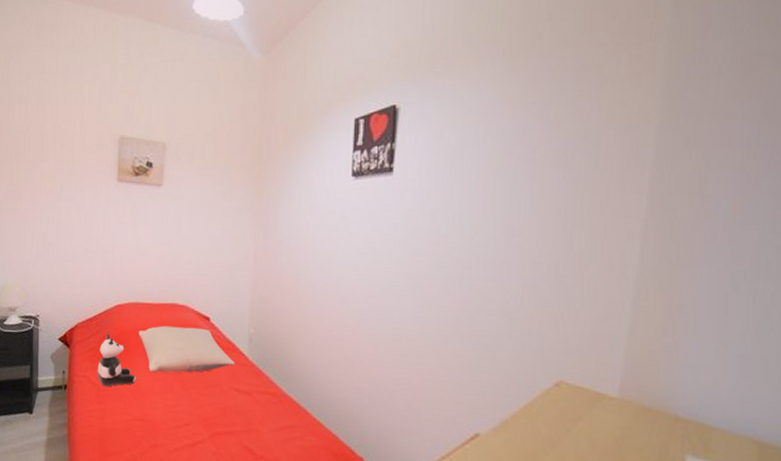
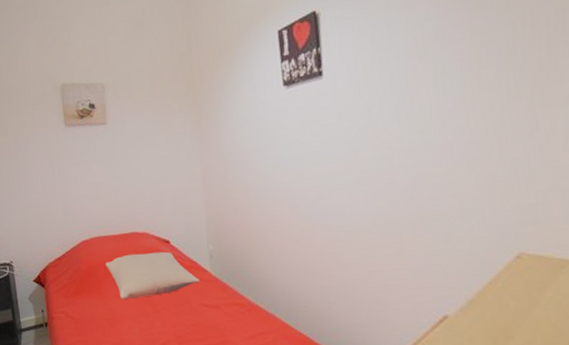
stuffed animal: present [97,333,137,387] -> none [72,269,111,319]

